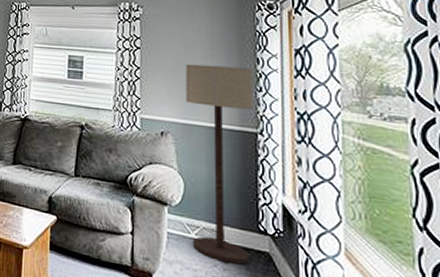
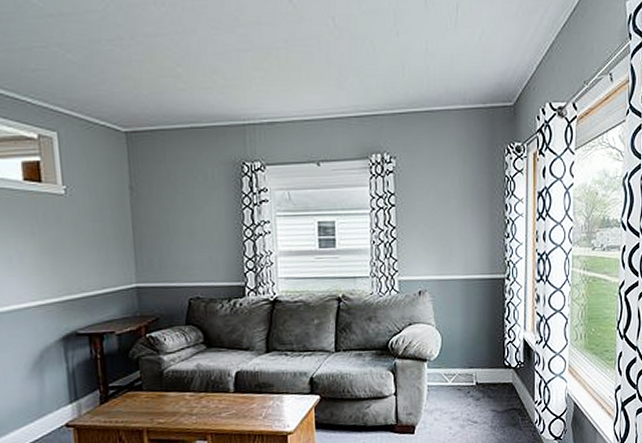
floor lamp: present [185,64,254,265] -> none [440,215,502,400]

